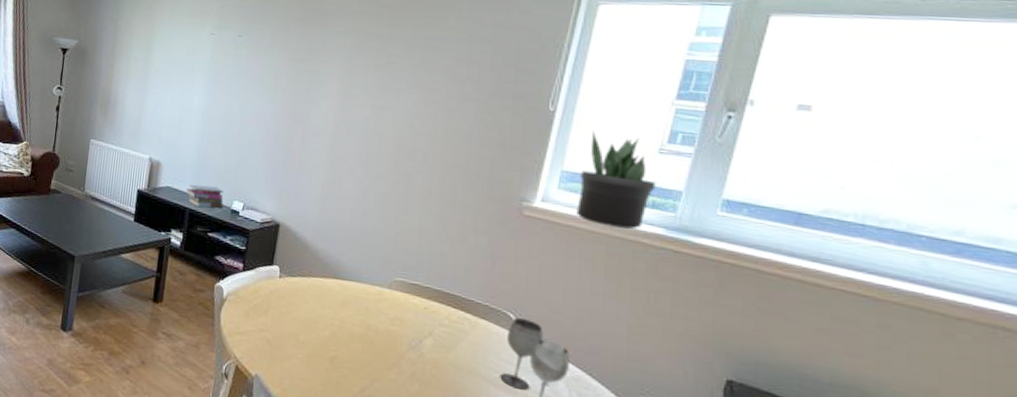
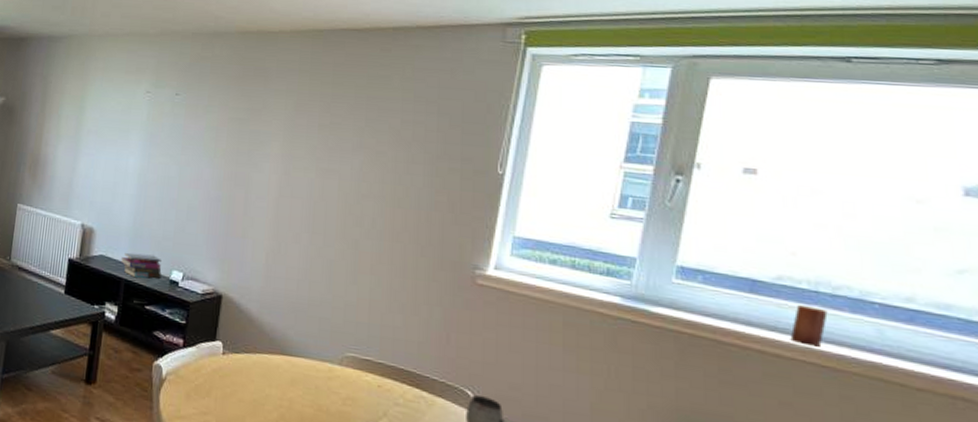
planter: present [576,130,656,230] -> none [531,194,609,299]
candle: none [832,238,873,277] -> present [790,305,828,347]

